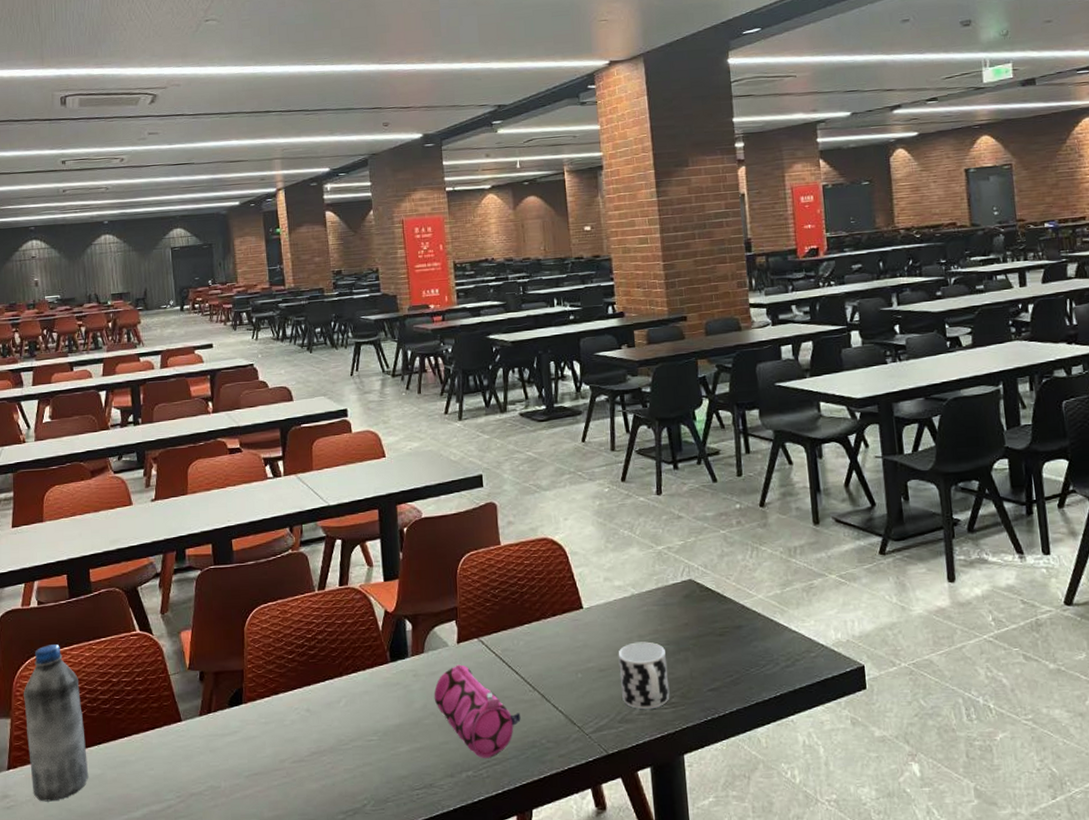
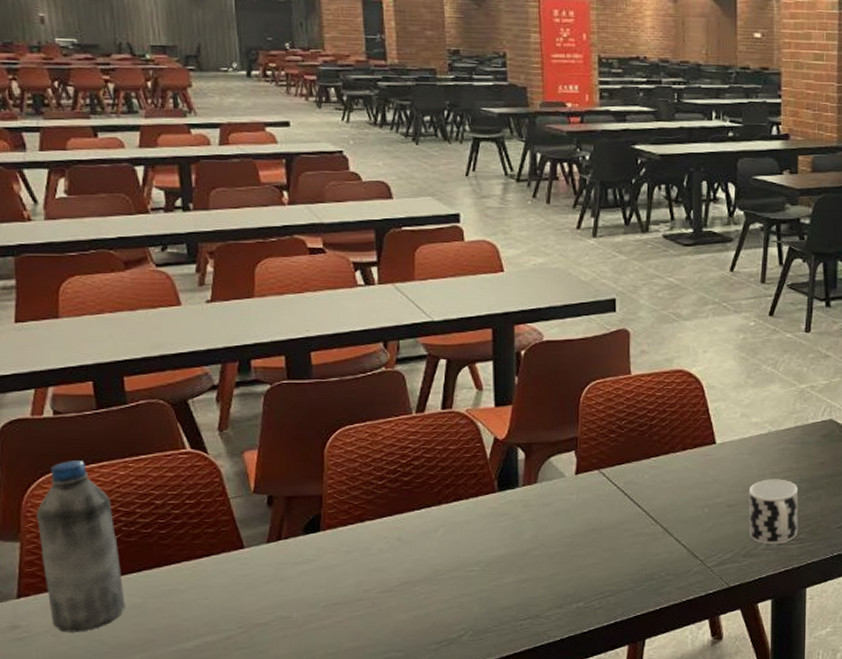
pencil case: present [434,664,521,758] -> none [545,496,640,590]

